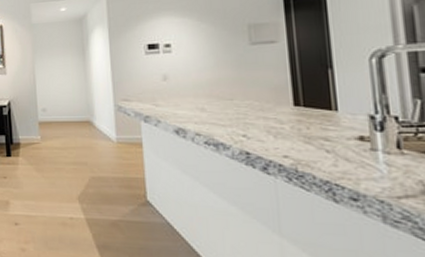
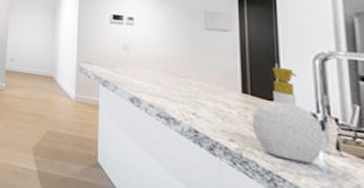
soap bottle: none [305,72,385,167] -> present [251,66,325,164]

